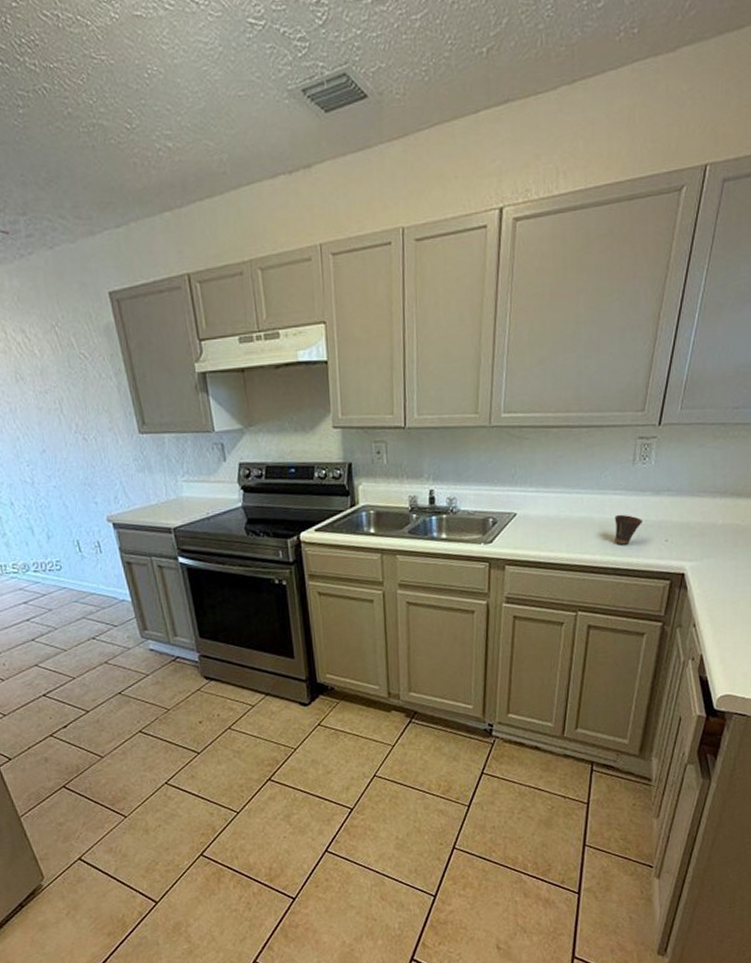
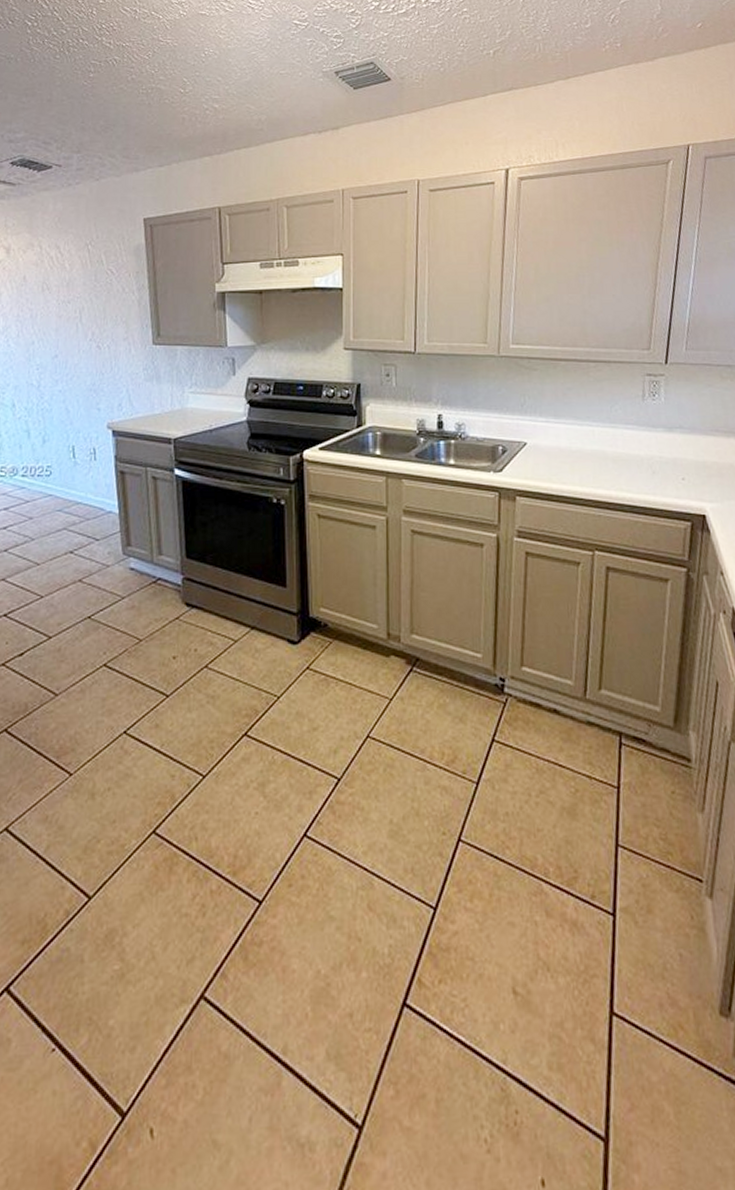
cup: present [613,514,644,545] -> none [628,449,658,481]

